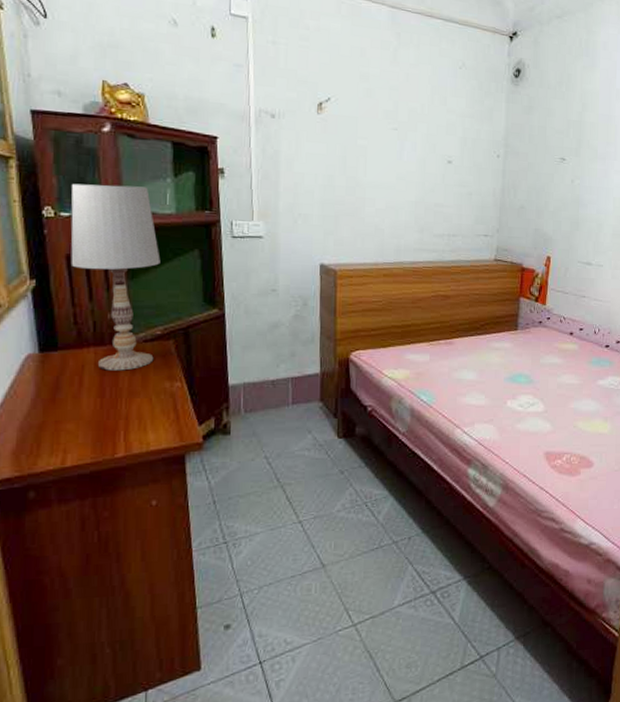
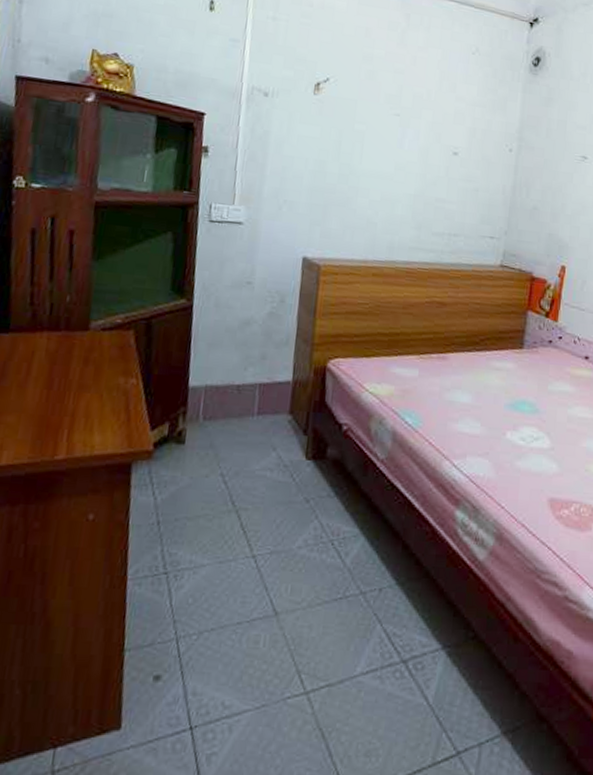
table lamp: present [70,183,160,371] -> none [35,153,130,361]

